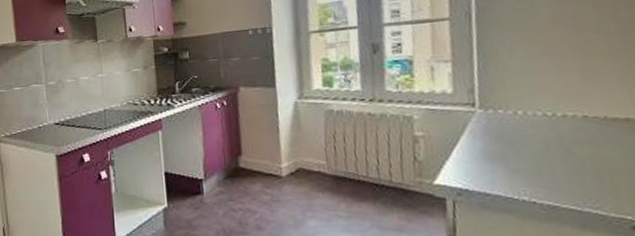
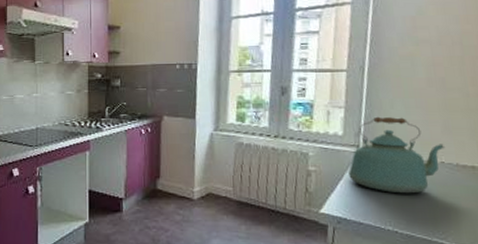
kettle: none [464,67,587,157] -> present [348,116,446,194]

